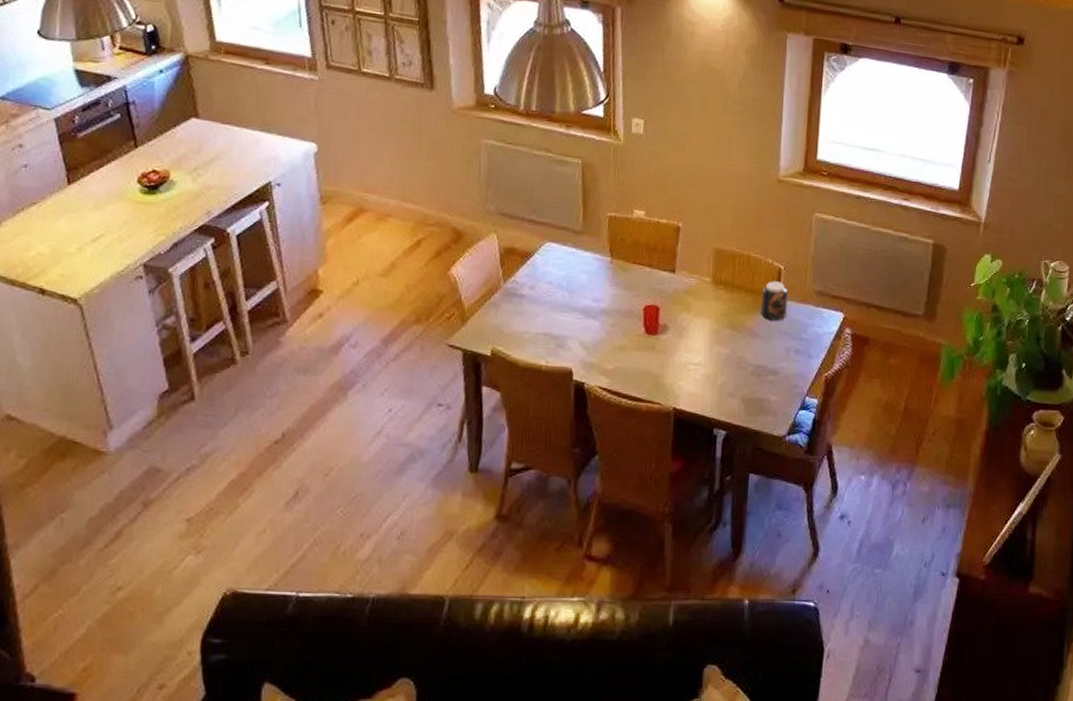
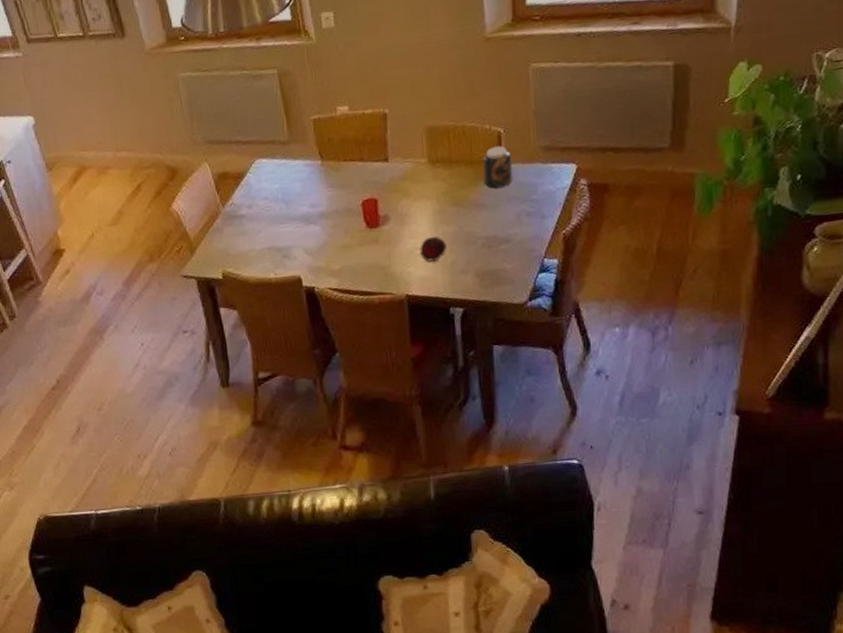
fruit: none [692,354,719,379] -> present [419,236,447,262]

